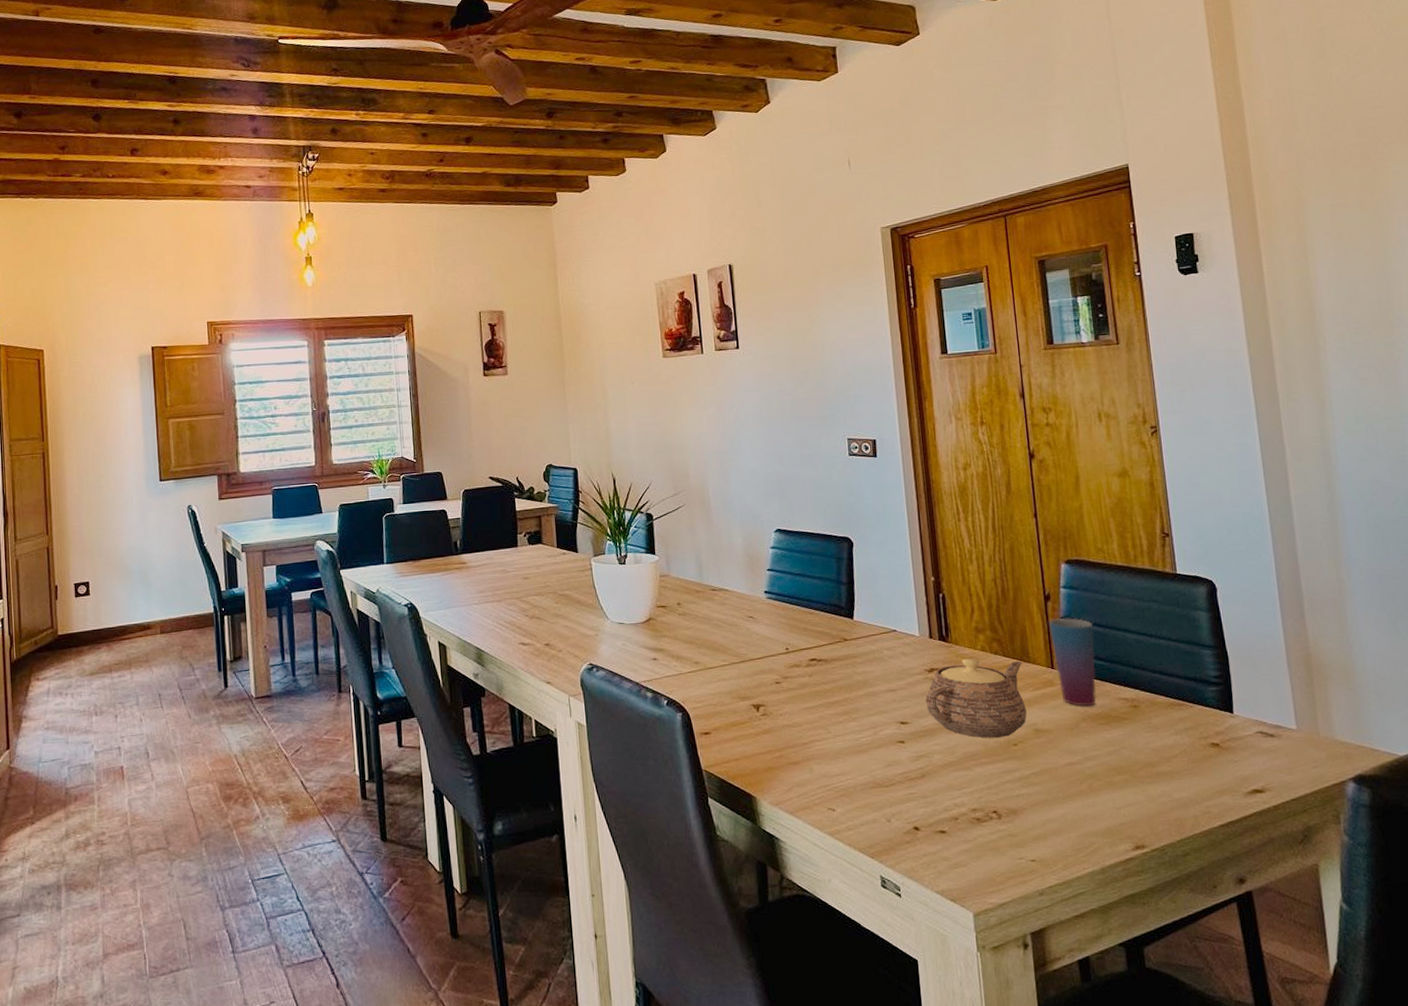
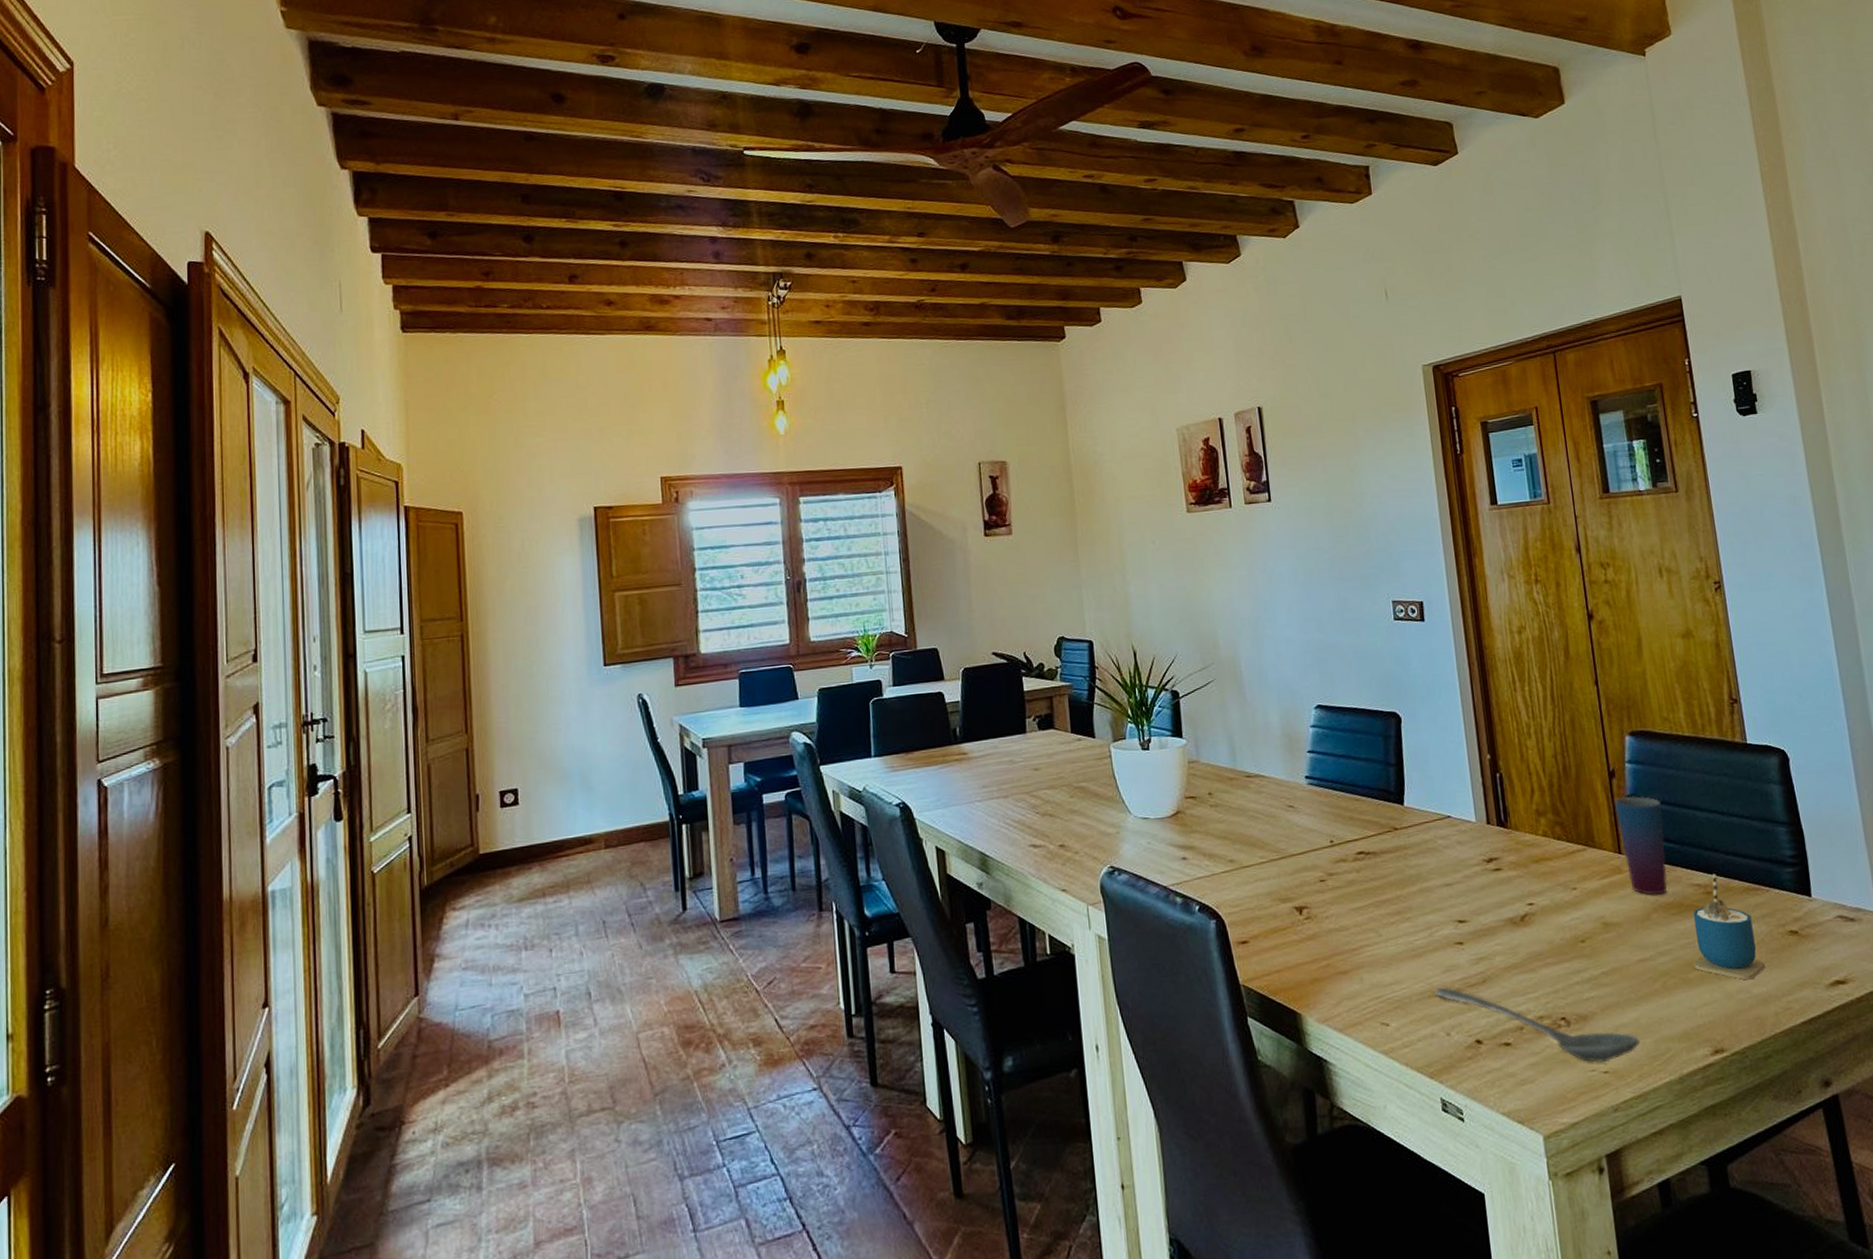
stirrer: none [877,779,1066,853] -> present [1435,987,1641,1063]
teapot: present [925,658,1027,739] -> none [1484,845,1594,936]
cup: none [1118,690,1187,786] -> present [1693,874,1766,980]

